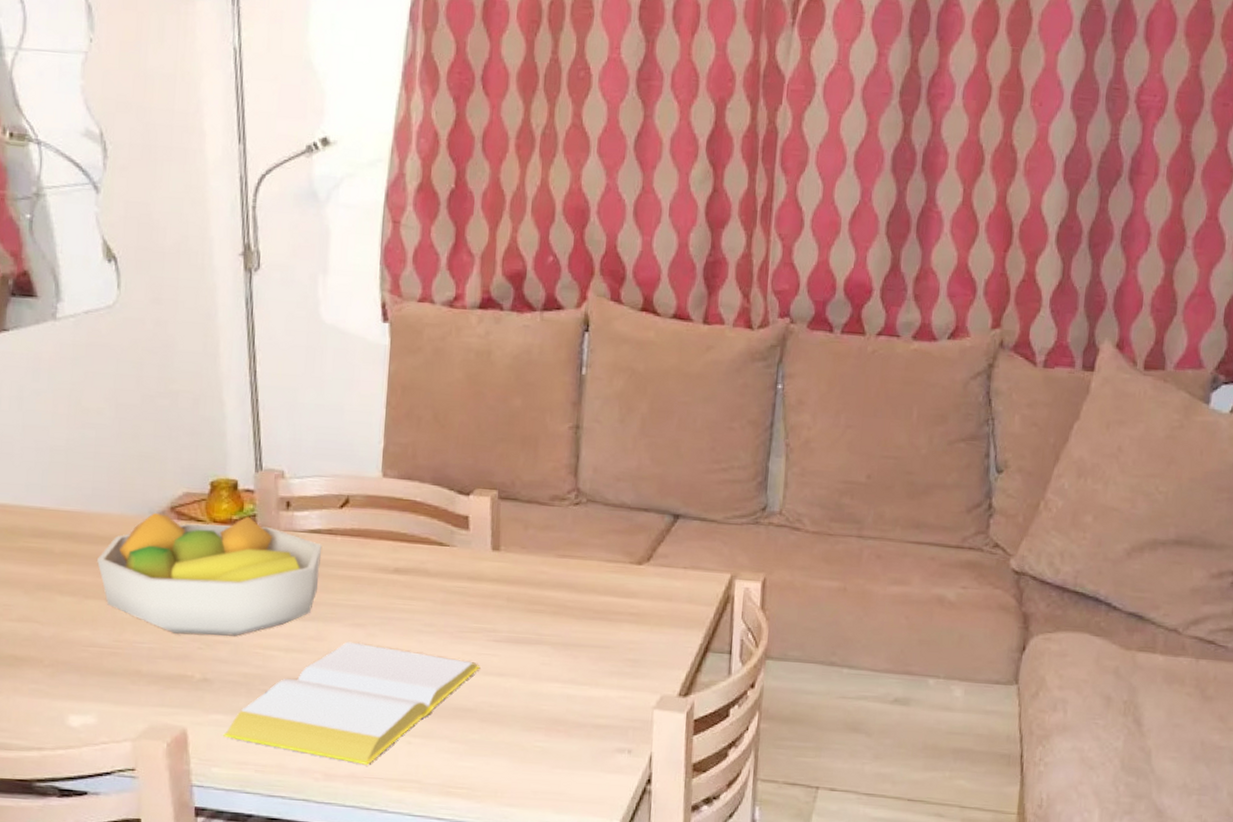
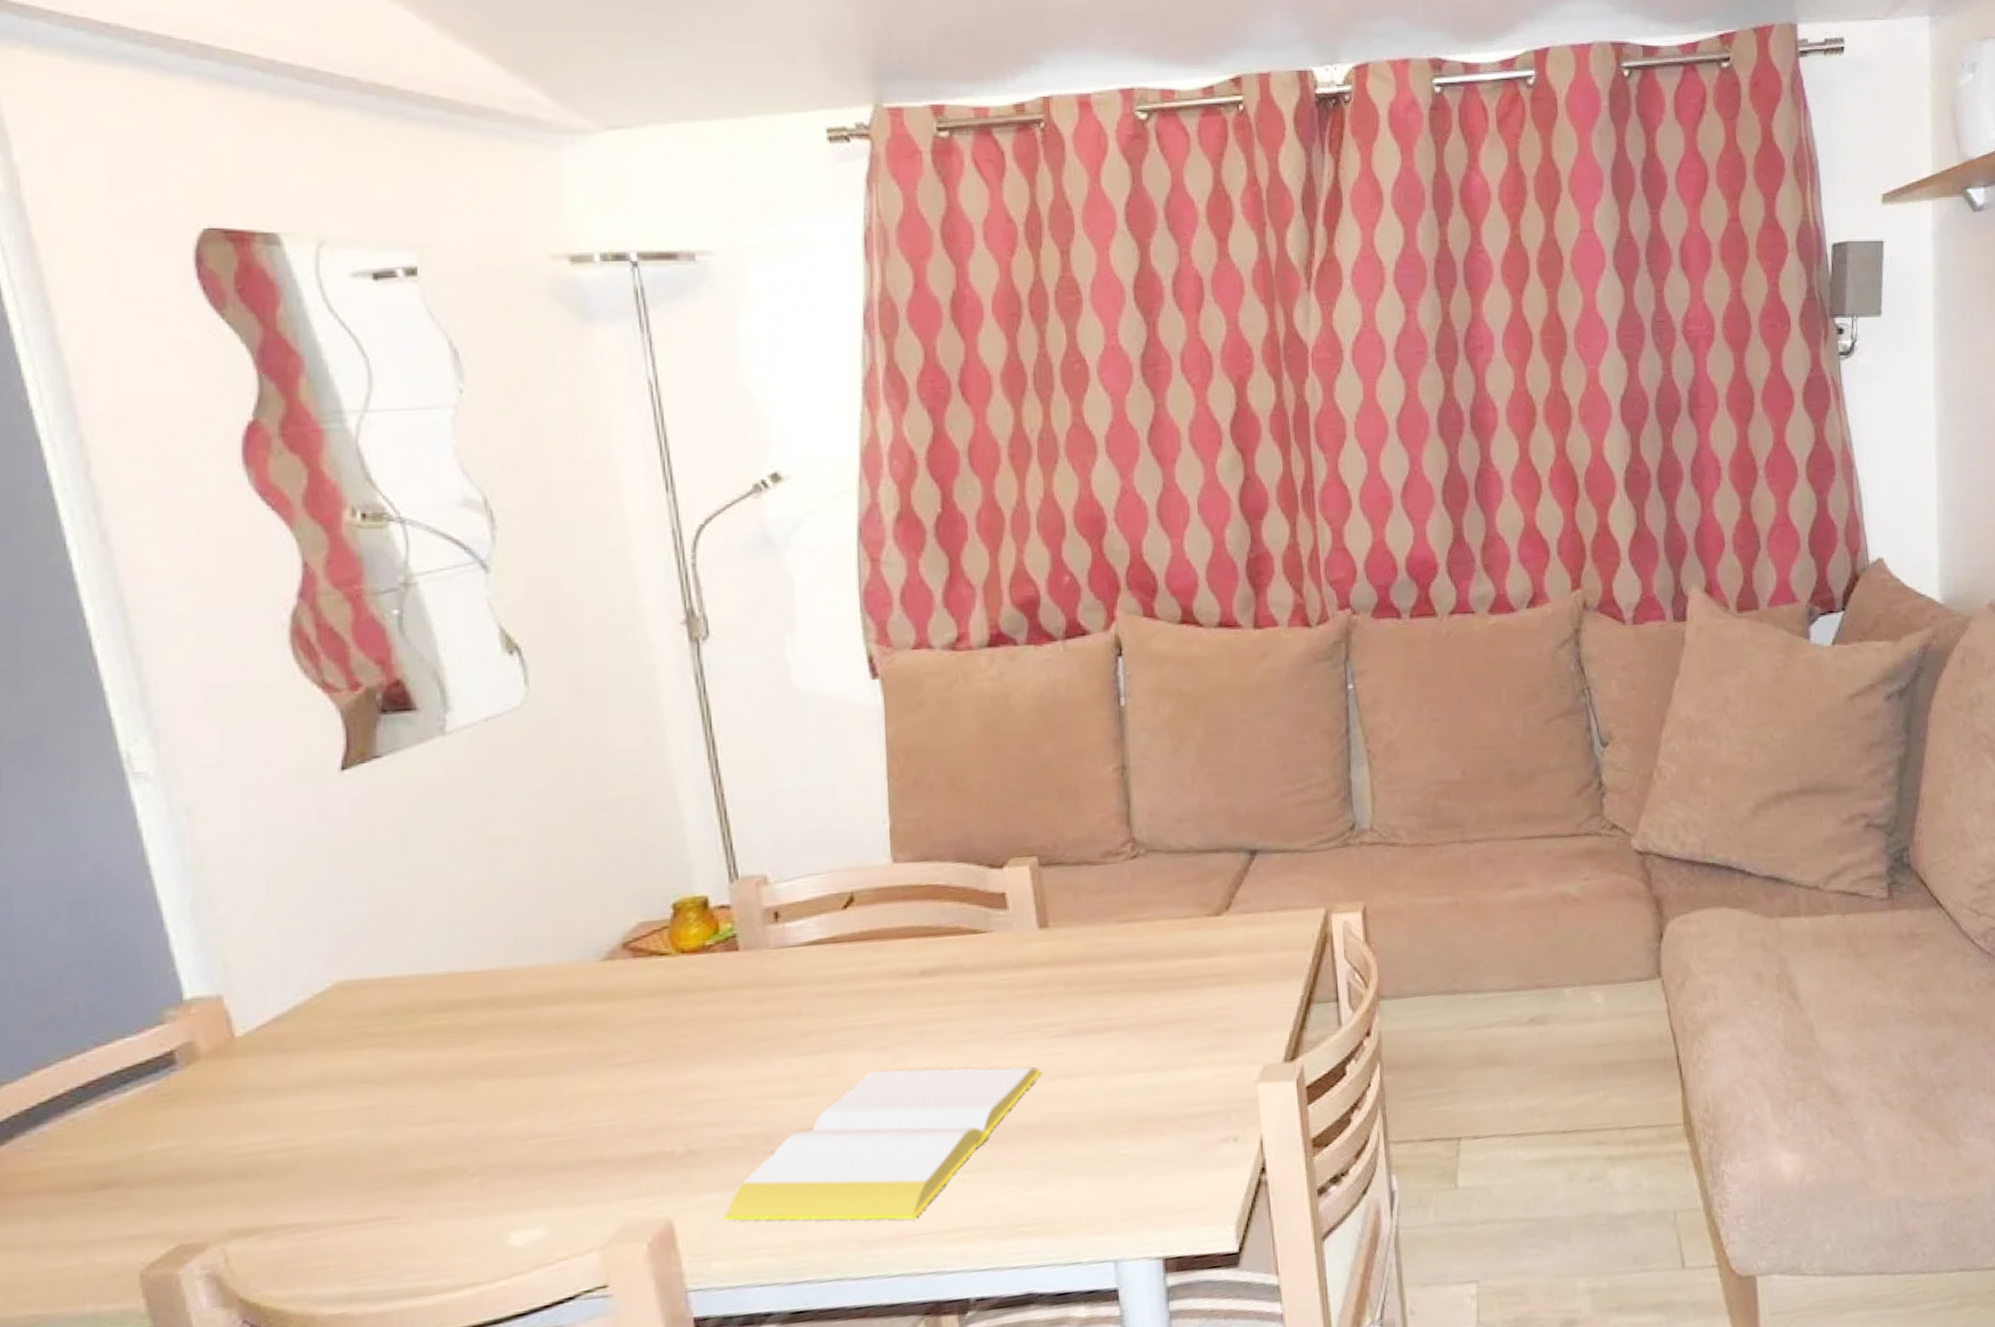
fruit bowl: present [97,513,323,637] -> none [530,938,827,1102]

